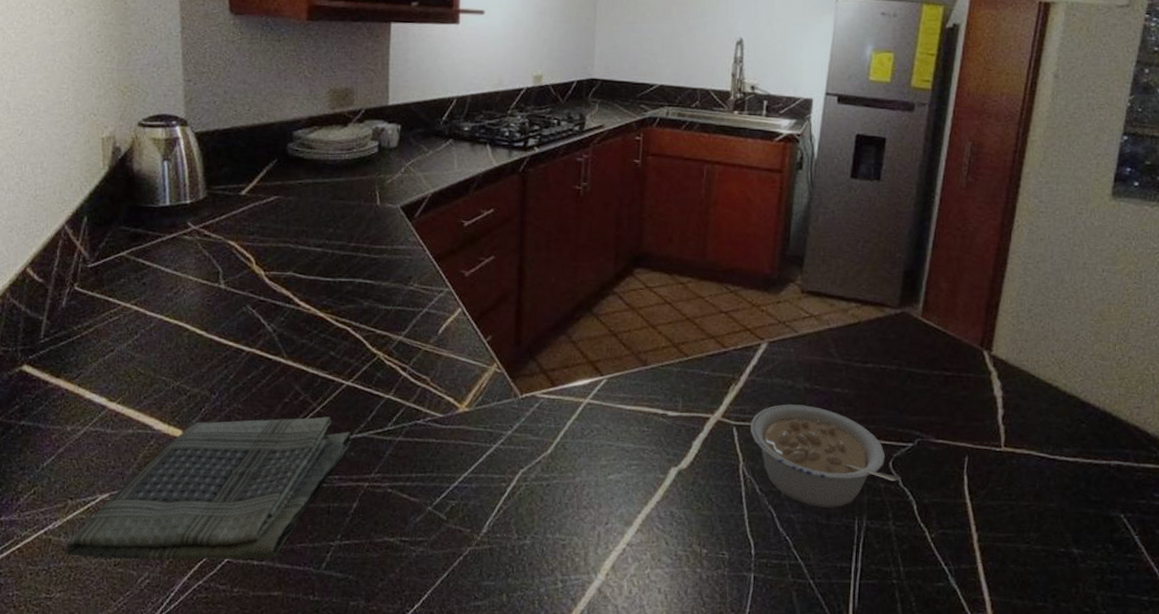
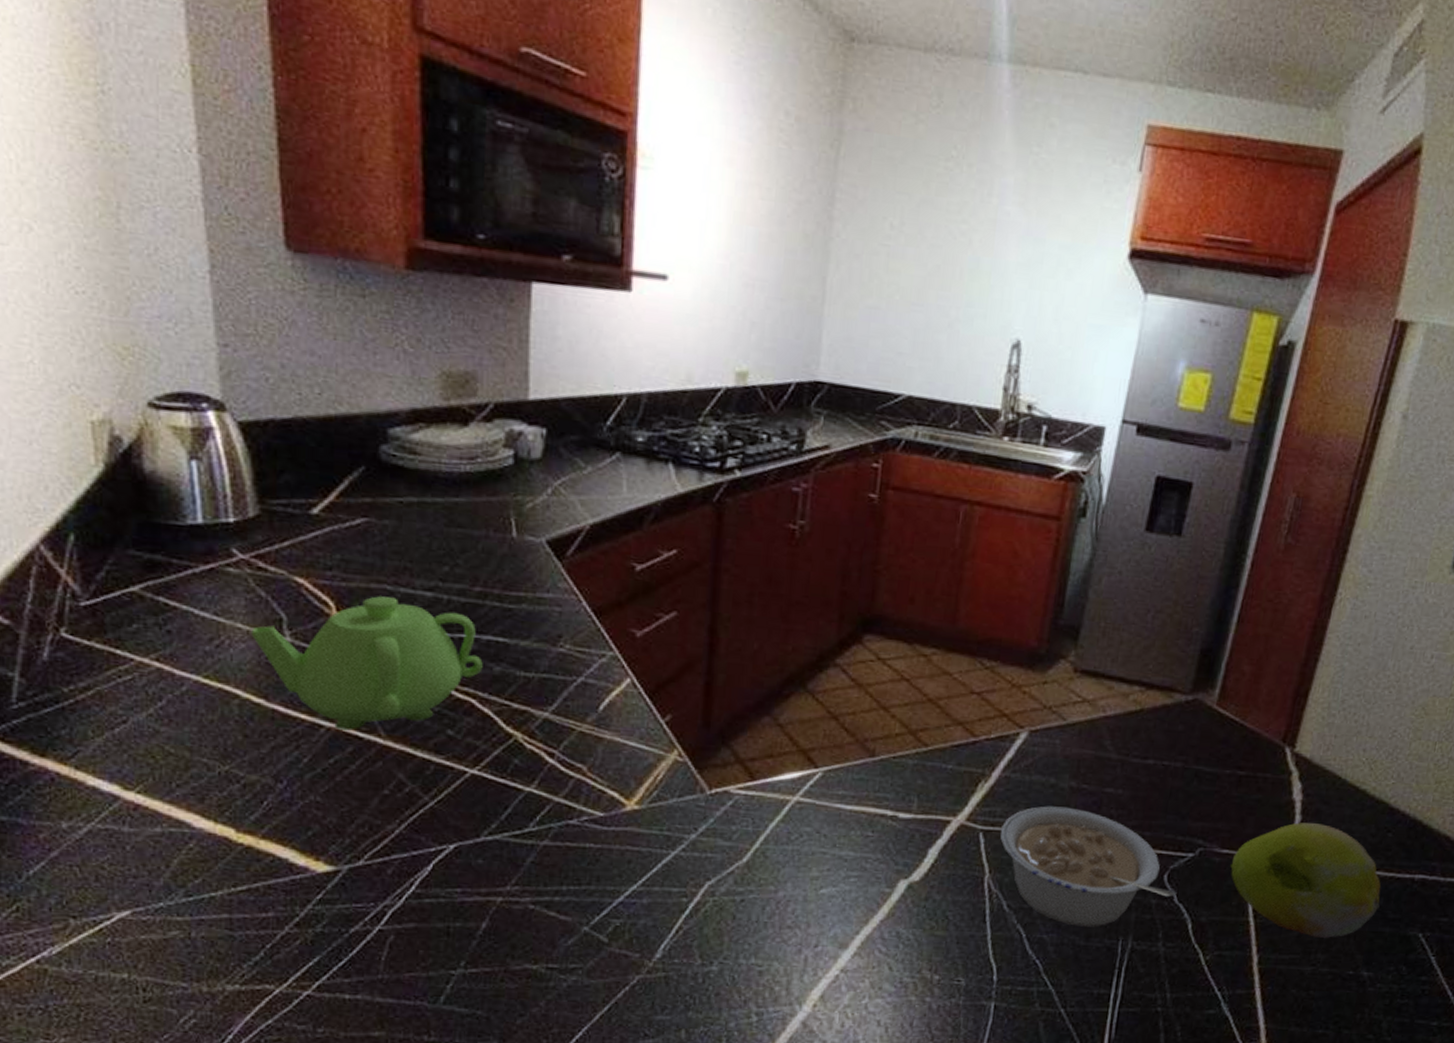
dish towel: present [66,416,352,561] -> none [70,813,479,995]
teapot: none [199,252,356,353] -> present [252,596,483,730]
fruit: none [946,415,1082,518] -> present [1230,822,1381,938]

